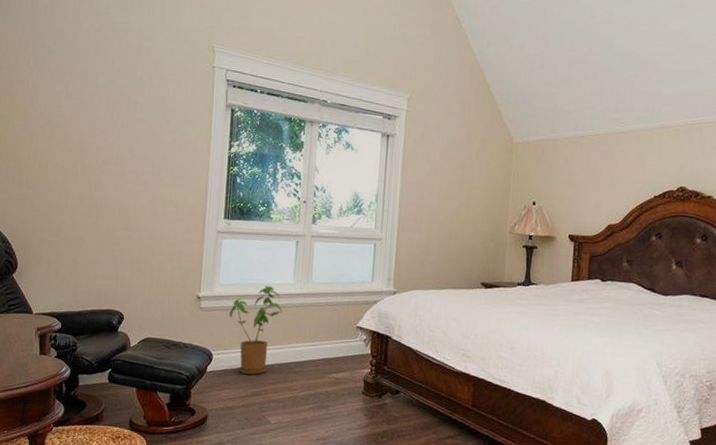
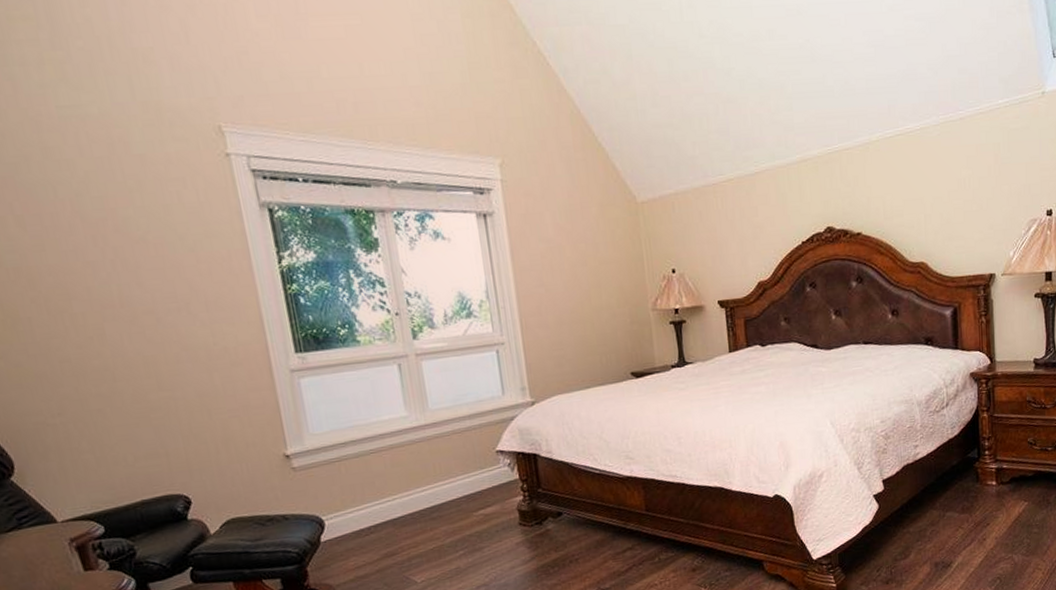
house plant: present [229,286,283,375] -> none [331,425,401,535]

